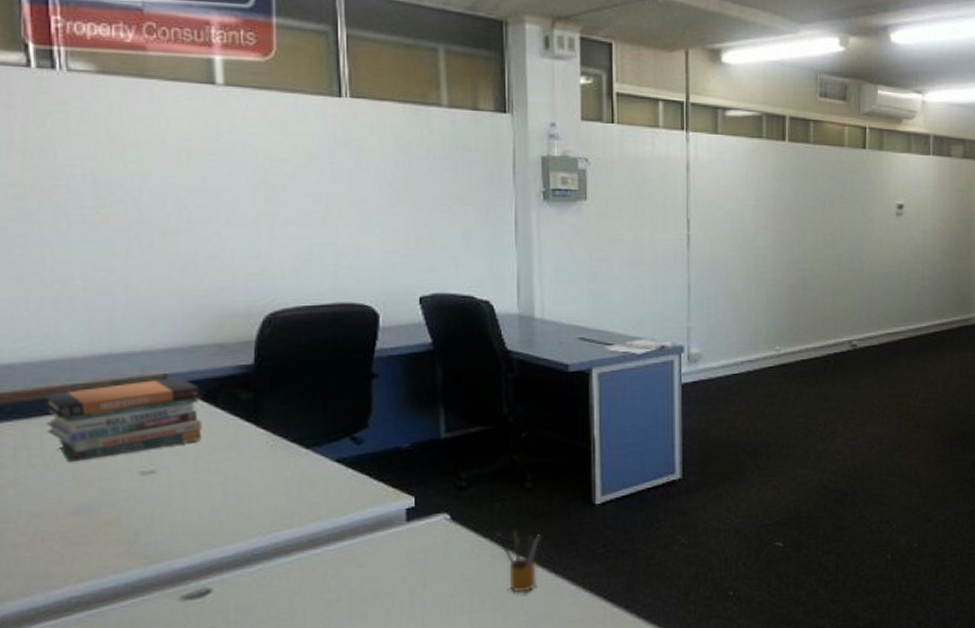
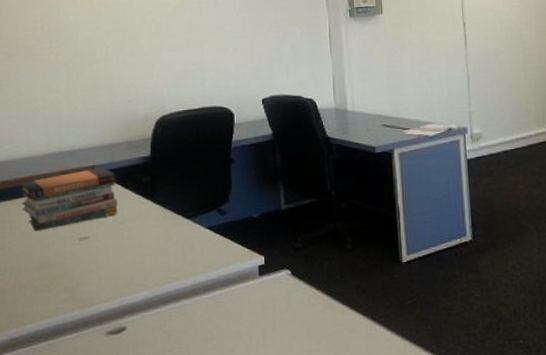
pencil box: present [497,529,541,593] -> none [326,283,361,336]

